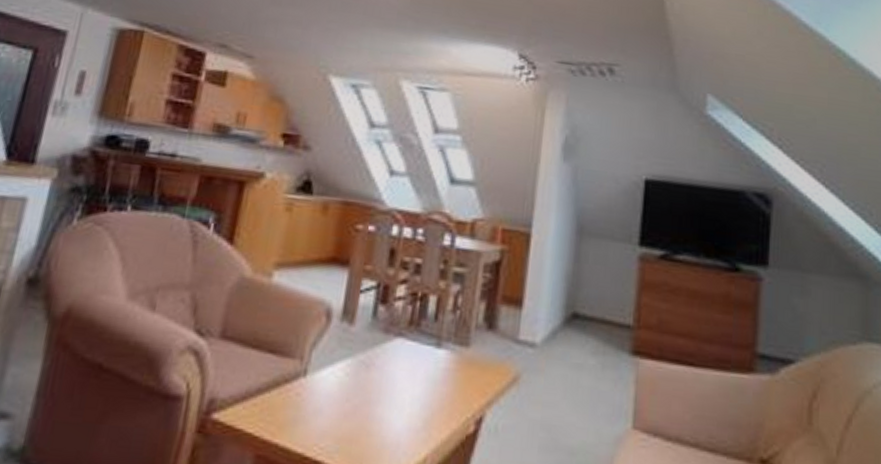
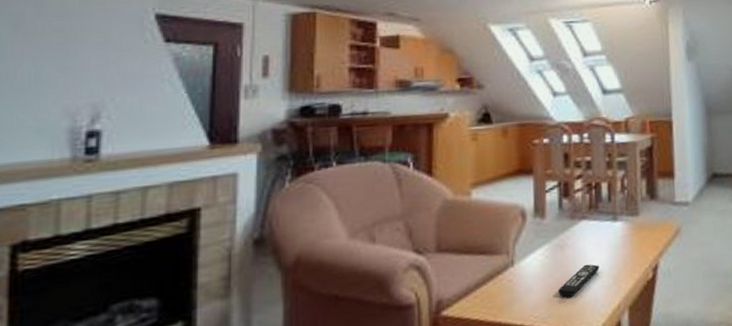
remote control: none [353,395,410,433] -> present [558,264,600,298]

